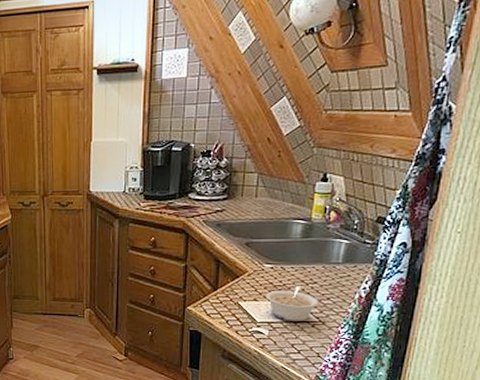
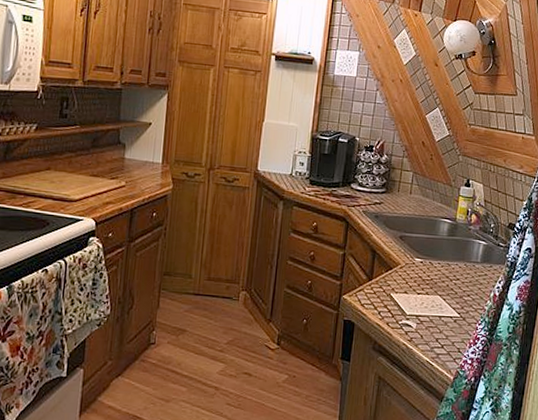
legume: present [266,286,319,321] -> none [415,281,461,316]

